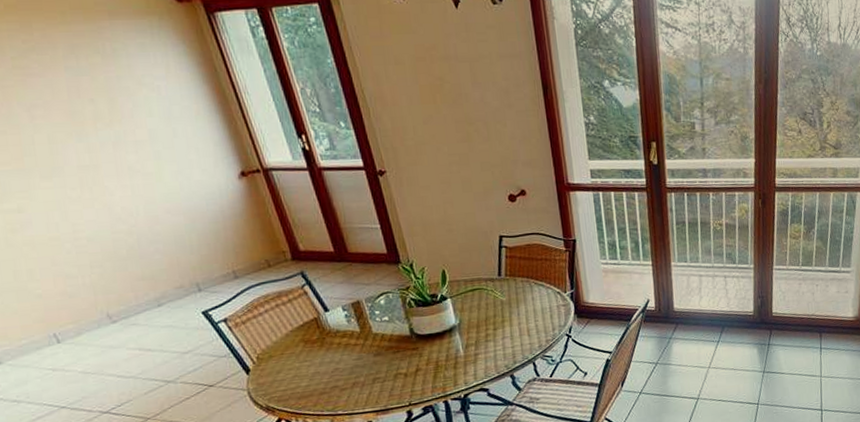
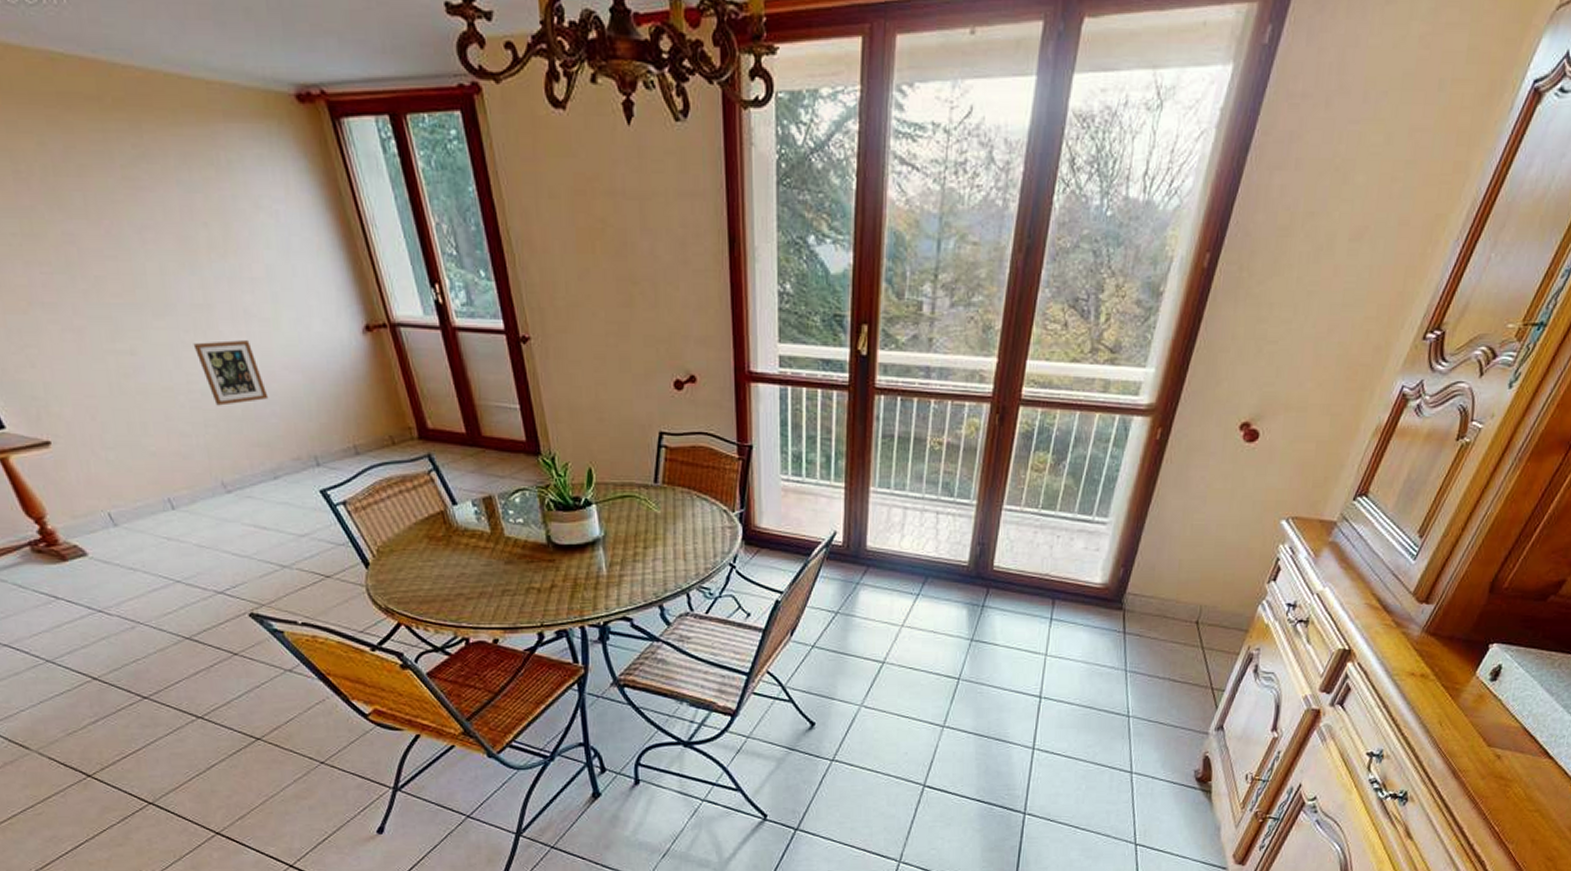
picture frame: none [79,192,152,249] -> present [193,340,269,406]

